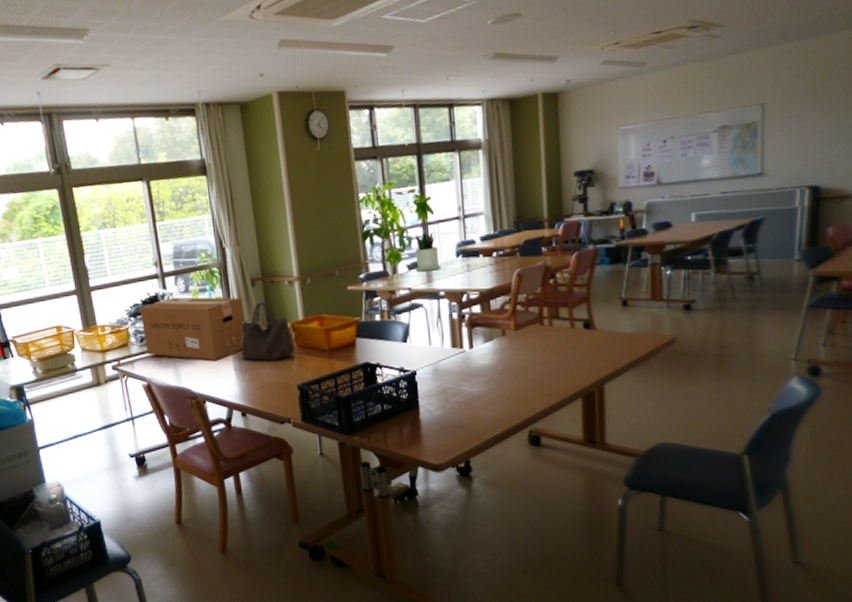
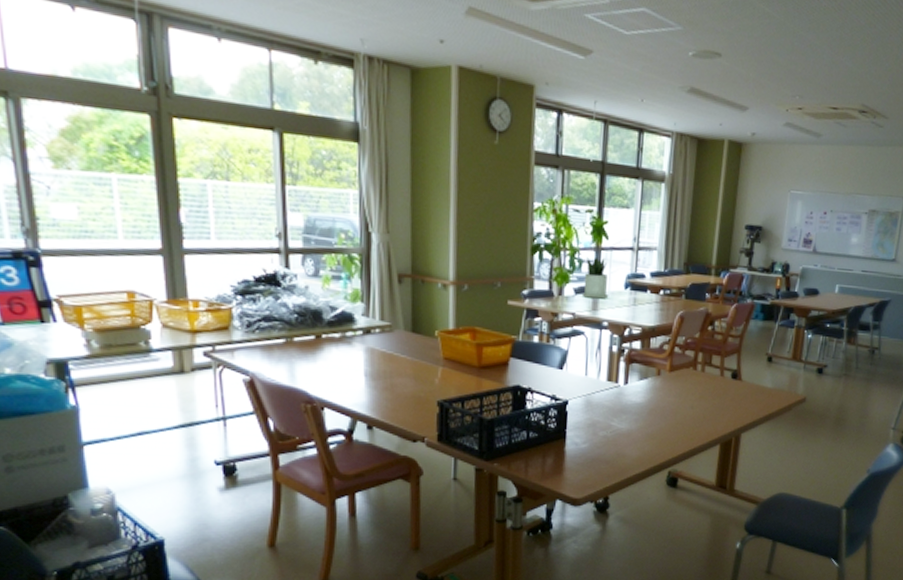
box: present [139,297,245,361] -> none [250,280,386,363]
handbag: present [240,301,294,361] -> none [375,302,440,370]

